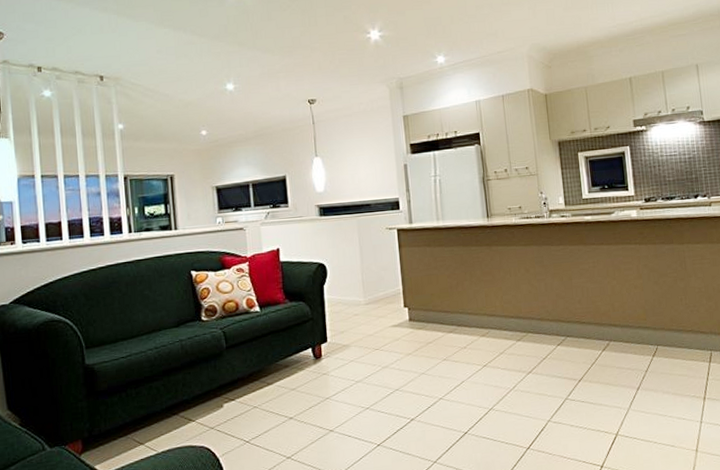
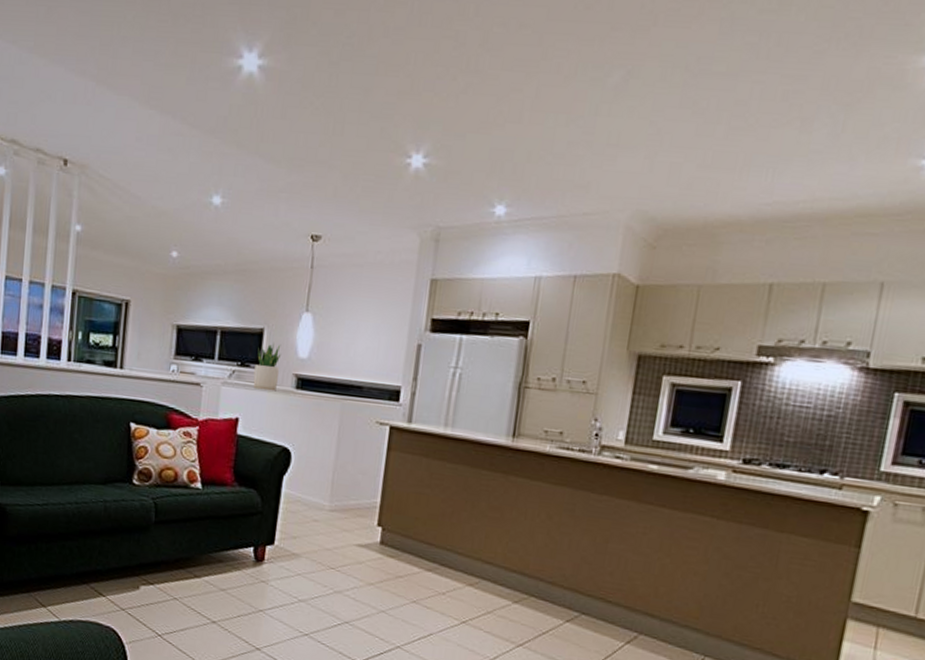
planter: none [284,185,305,223] -> present [253,343,282,392]

